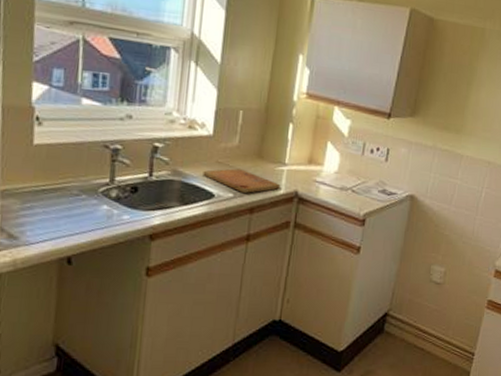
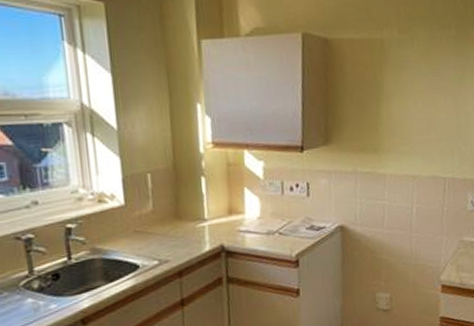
cutting board: present [203,168,281,193] -> none [122,234,205,258]

